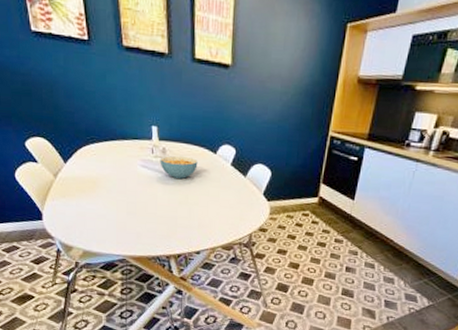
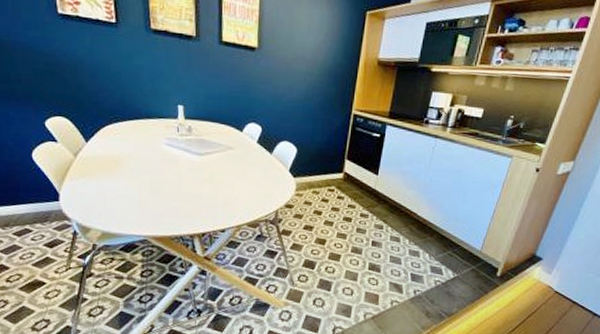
cereal bowl: present [160,156,198,179] -> none [185,134,224,157]

